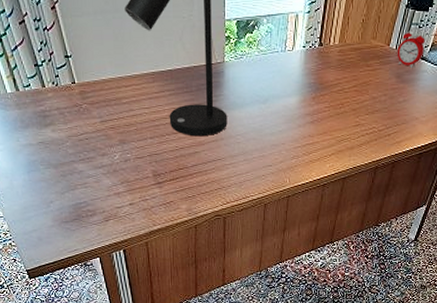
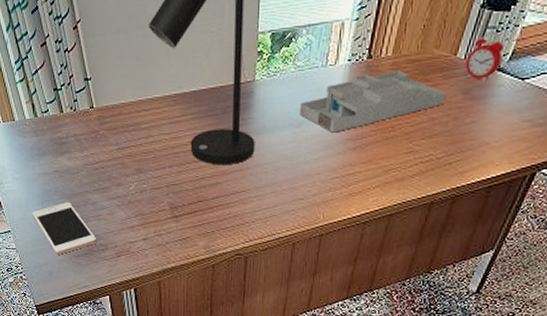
cell phone: none [18,172,85,221] -> present [32,202,97,255]
desk organizer: none [264,57,384,109] -> present [299,71,447,133]

